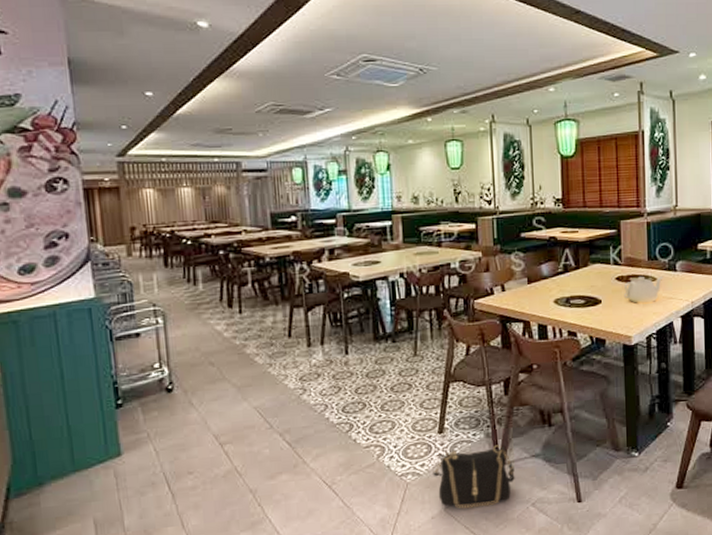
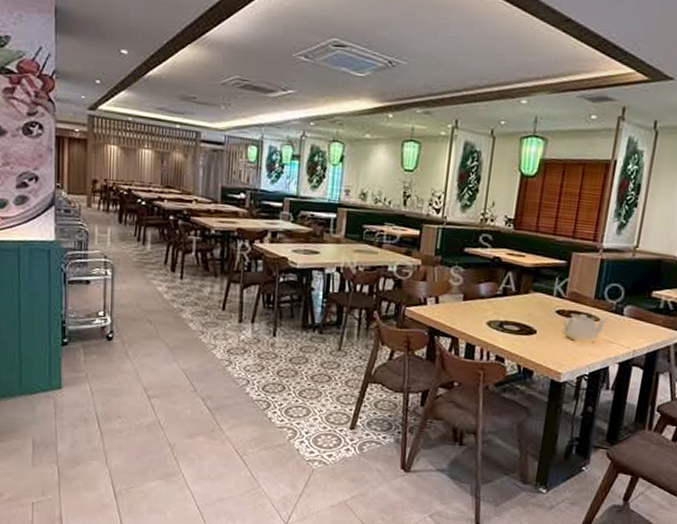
handbag: present [432,445,515,509] -> none [337,448,419,508]

